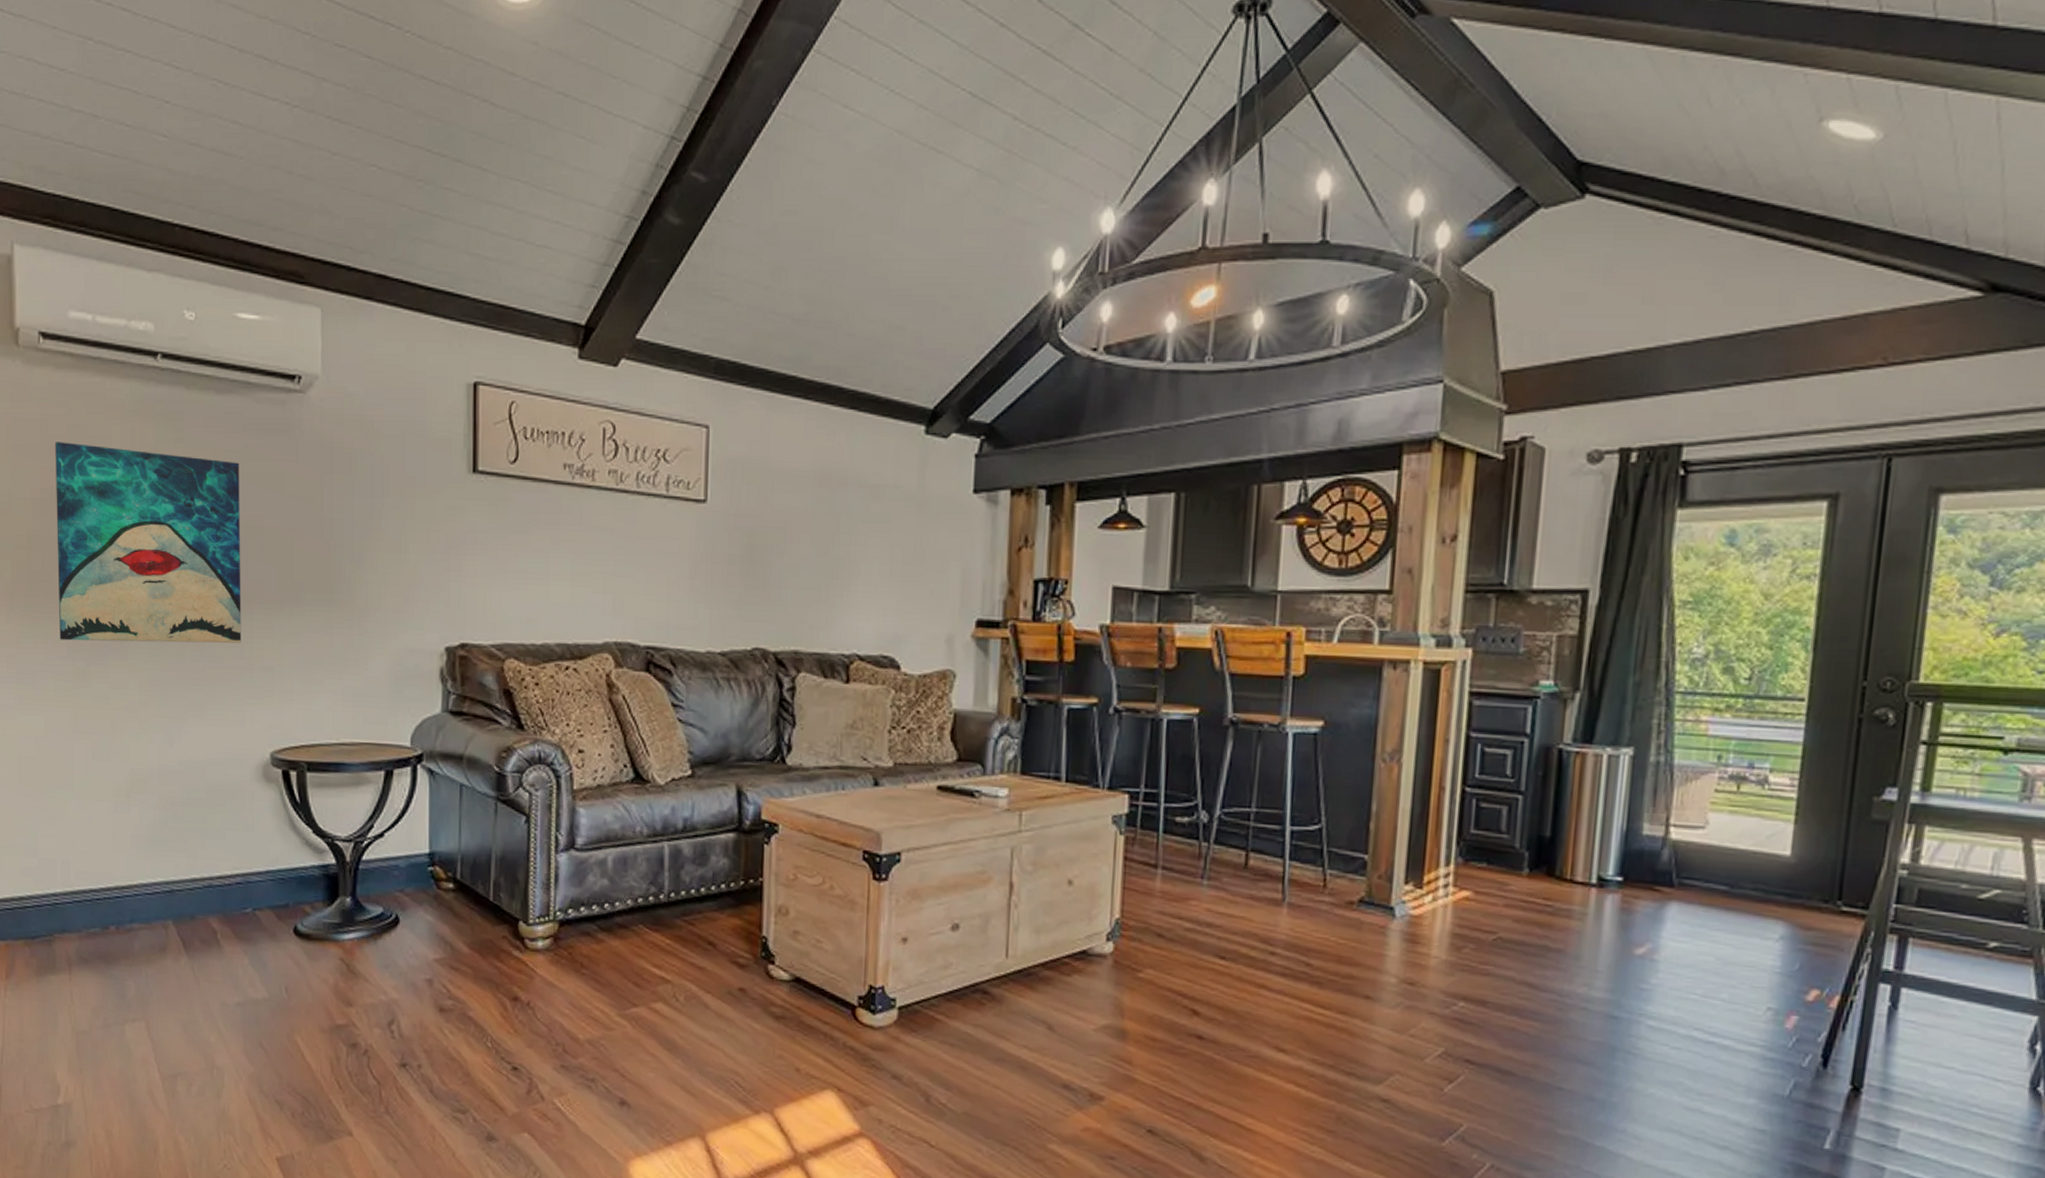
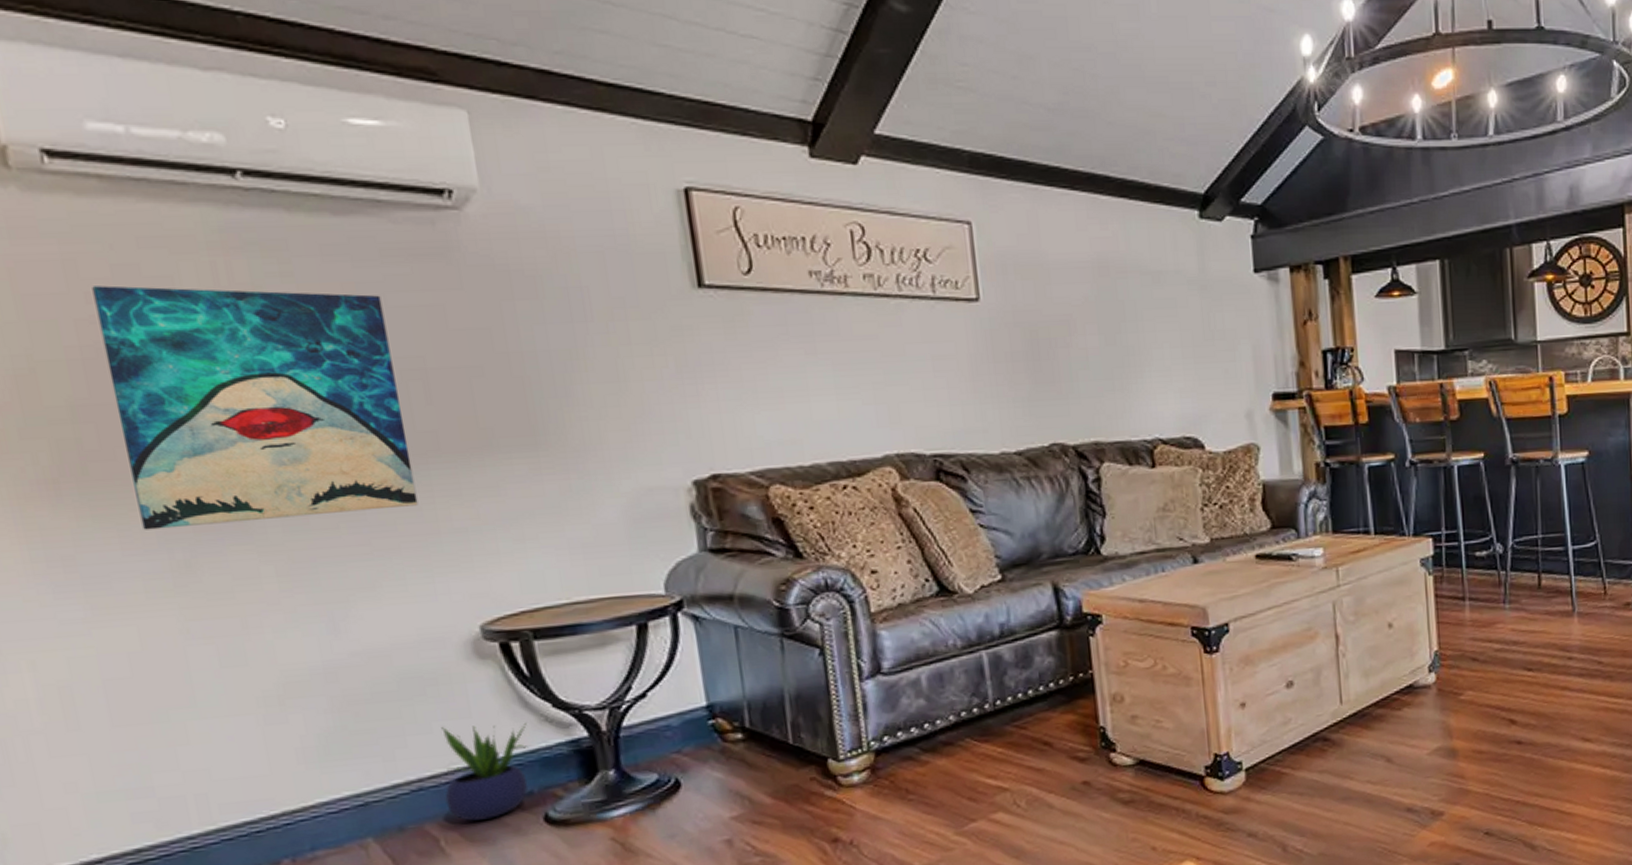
potted plant: none [226,836,292,922] -> present [441,722,529,821]

